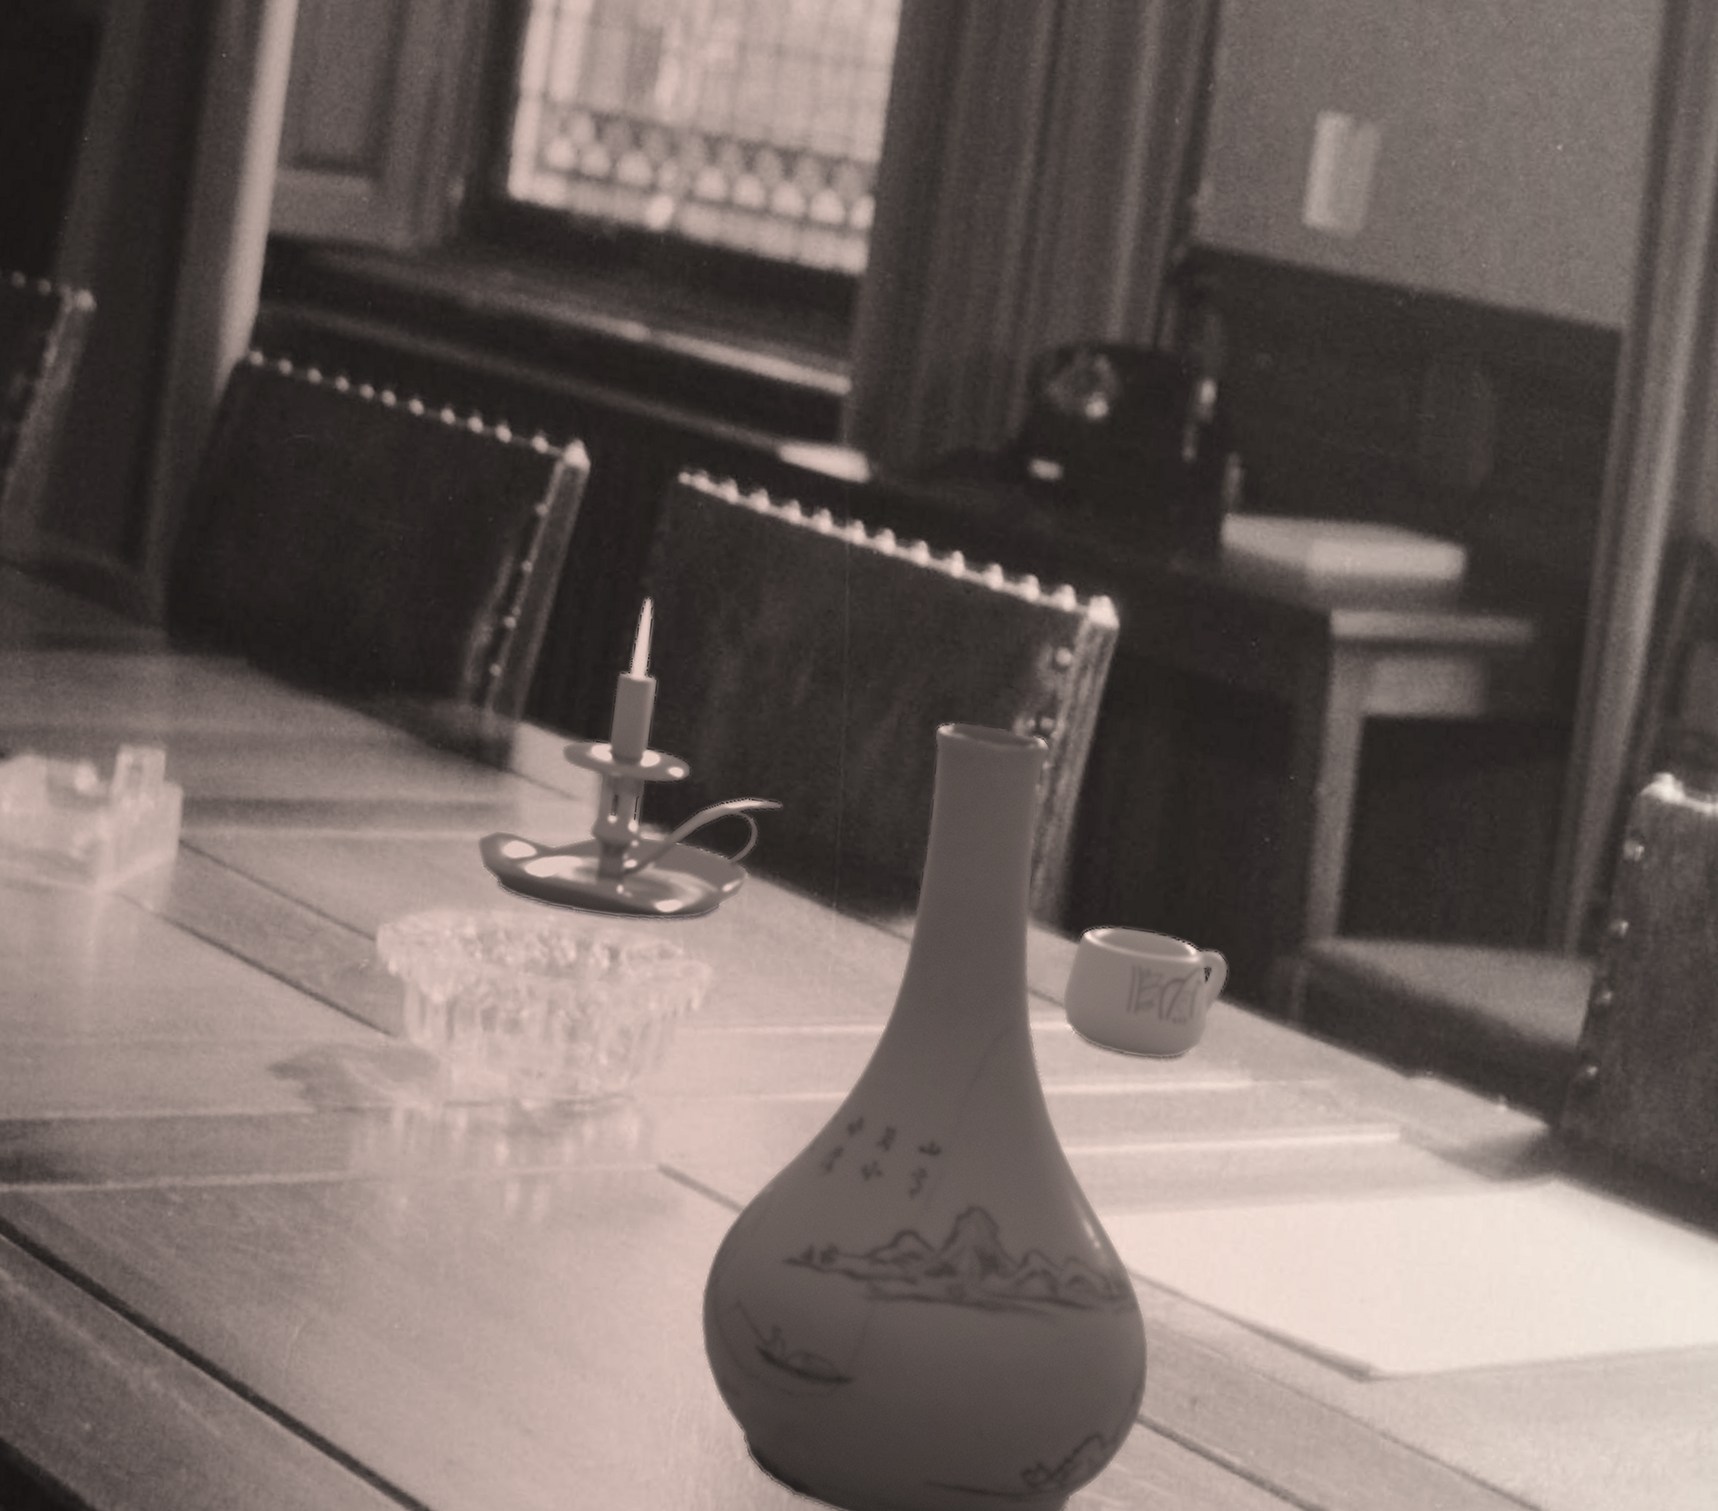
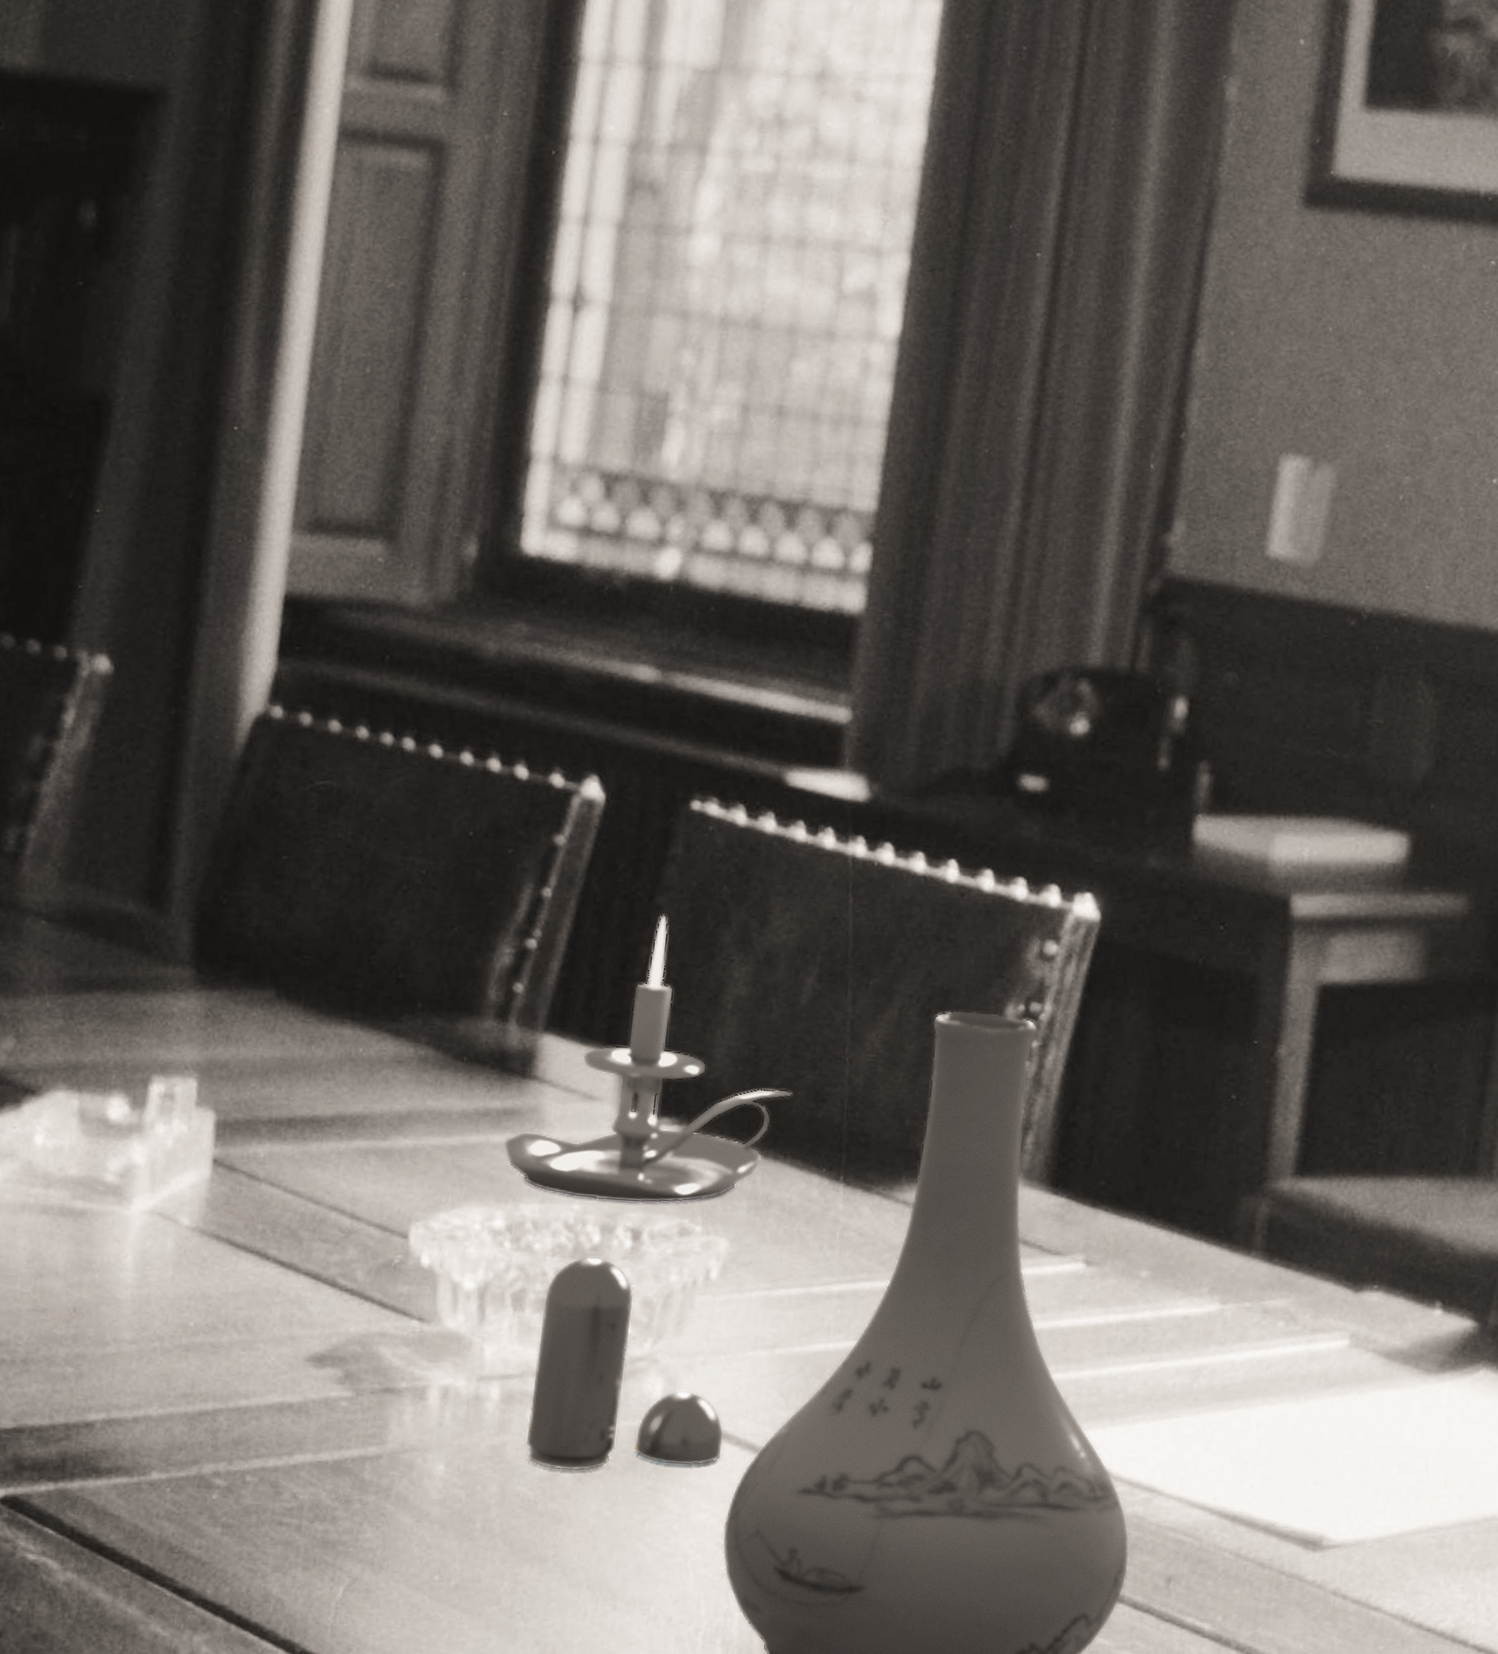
pepper shaker: none [493,974,704,1222] -> present [526,1256,724,1472]
teacup: present [1061,926,1229,1060] -> none [1050,1180,1199,1293]

